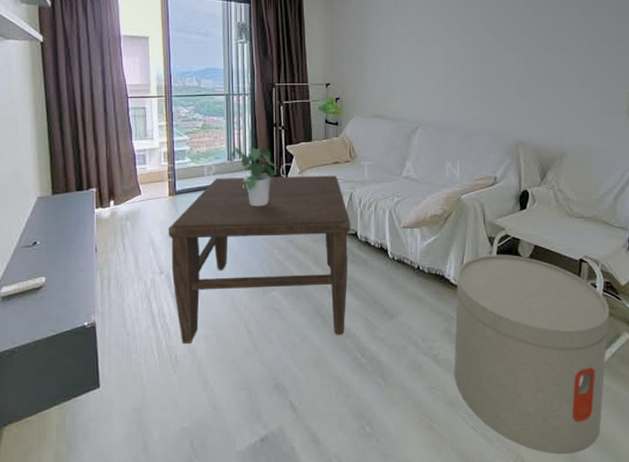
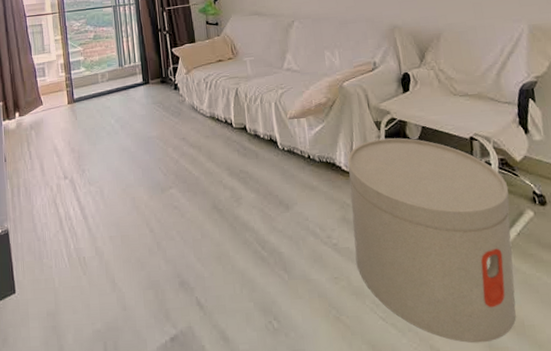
coffee table: present [168,175,351,344] -> none [69,73,243,246]
potted plant: present [231,146,279,207] -> none [122,52,168,108]

